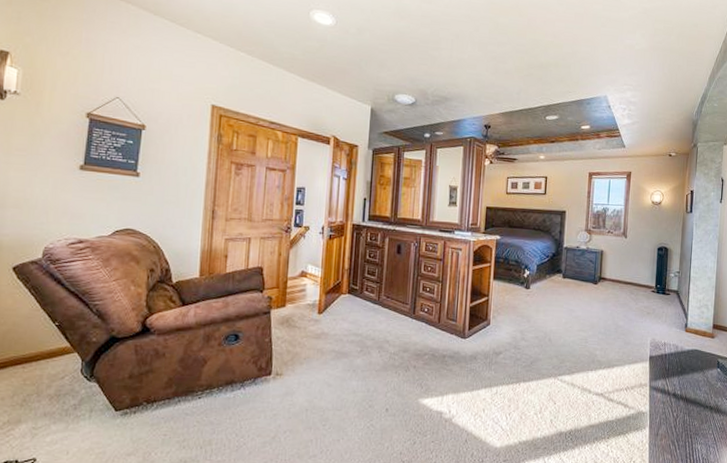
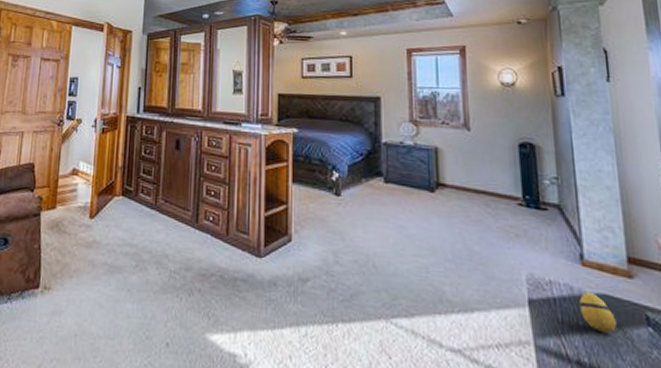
decorative egg: none [680,348,700,375] -> present [579,291,617,334]

